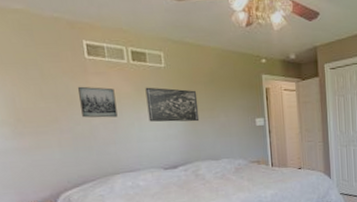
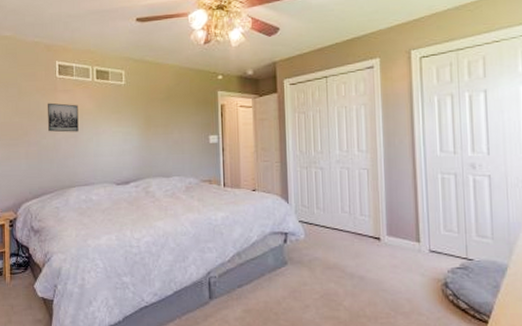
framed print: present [145,87,200,122] -> none [105,103,154,138]

